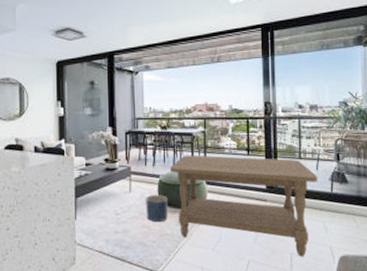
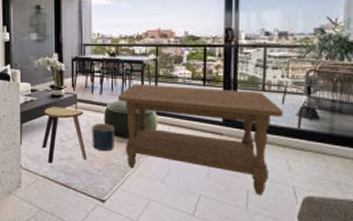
stool: none [97,180,142,237] -> present [42,107,87,163]

